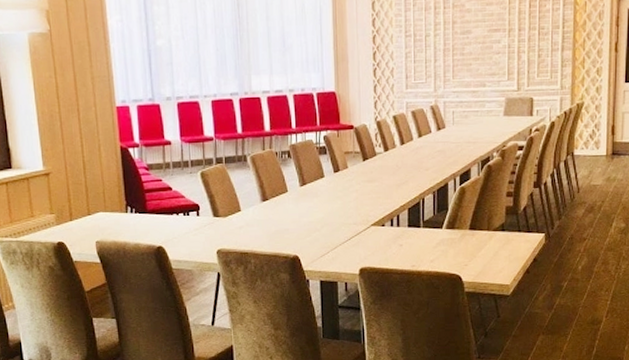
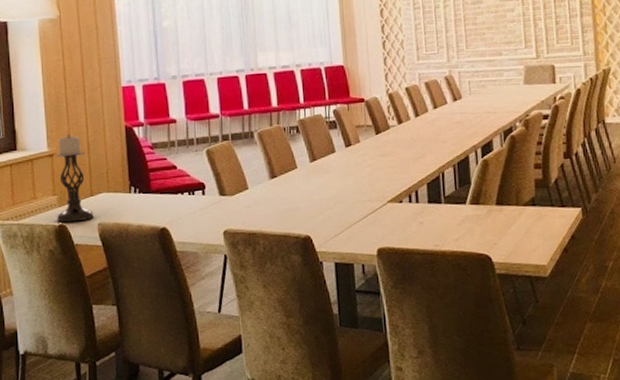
candle holder: none [51,153,92,240] -> present [55,133,94,223]

